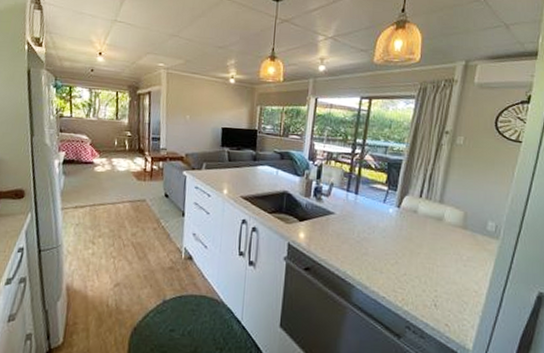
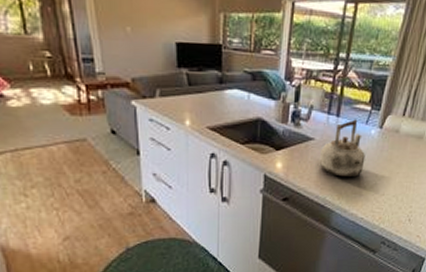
kettle: none [339,197,384,253] -> present [319,119,365,177]

